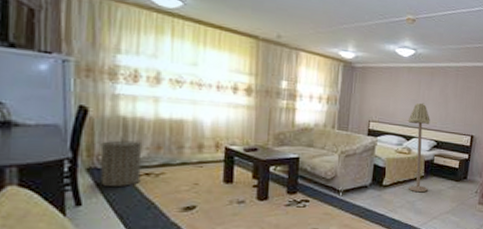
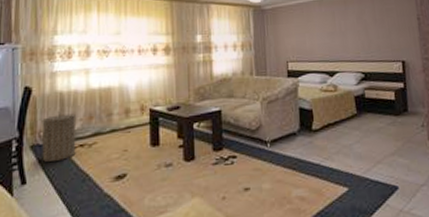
floor lamp: present [408,102,430,193] -> none [327,34,364,134]

